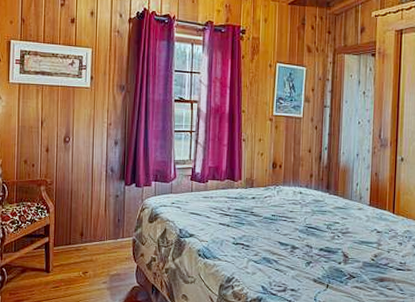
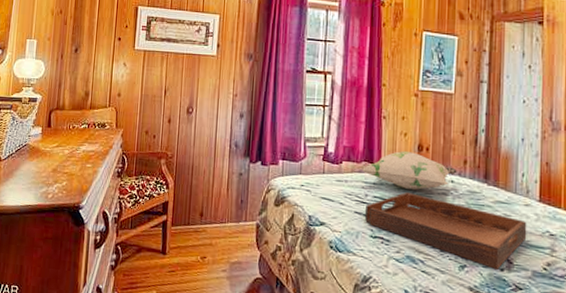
decorative pillow: none [225,168,305,202] -> present [362,150,457,190]
serving tray: none [228,204,360,263] -> present [365,192,527,269]

